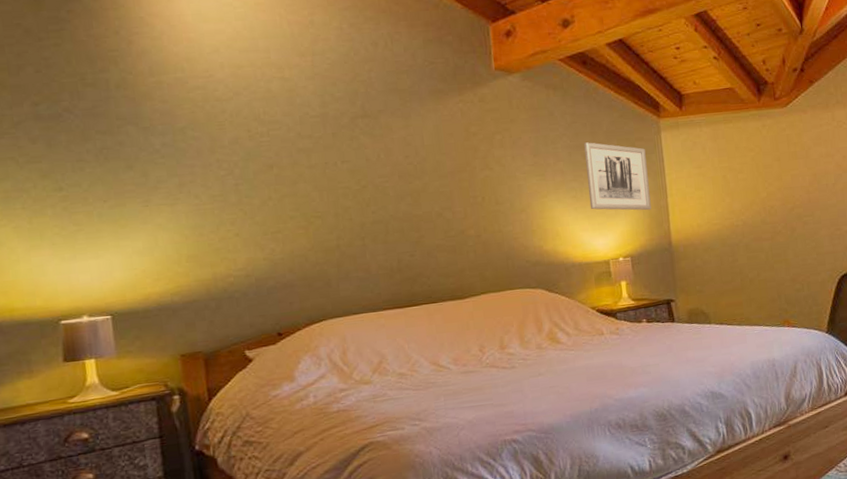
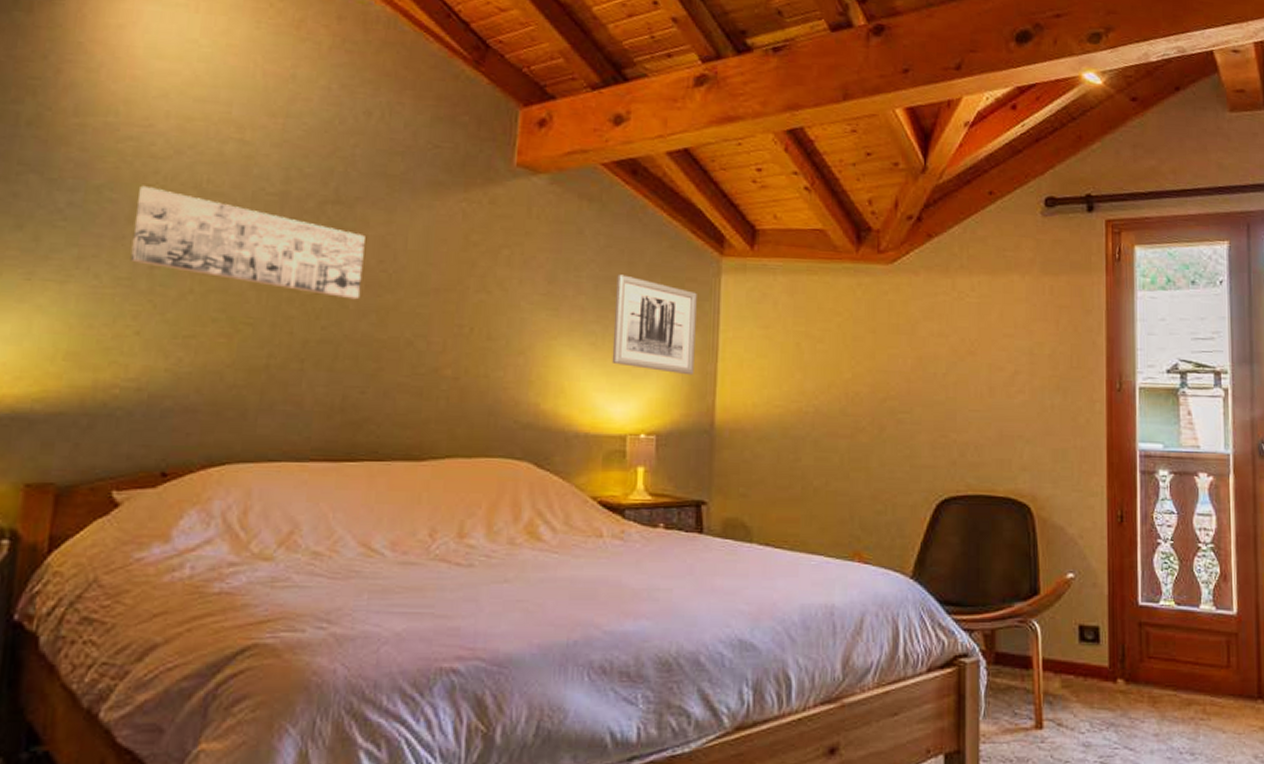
wall art: none [214,123,397,189] -> present [130,185,365,300]

